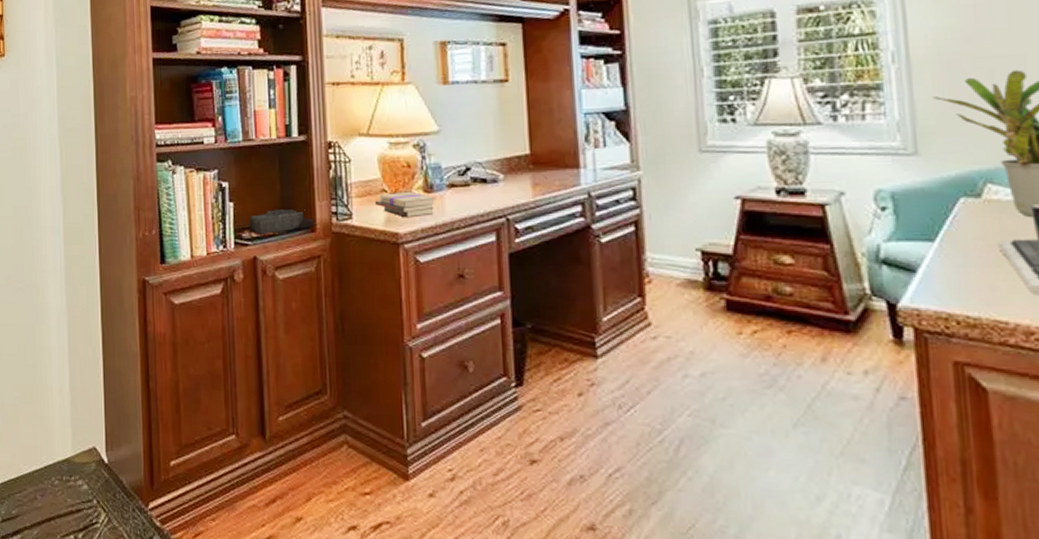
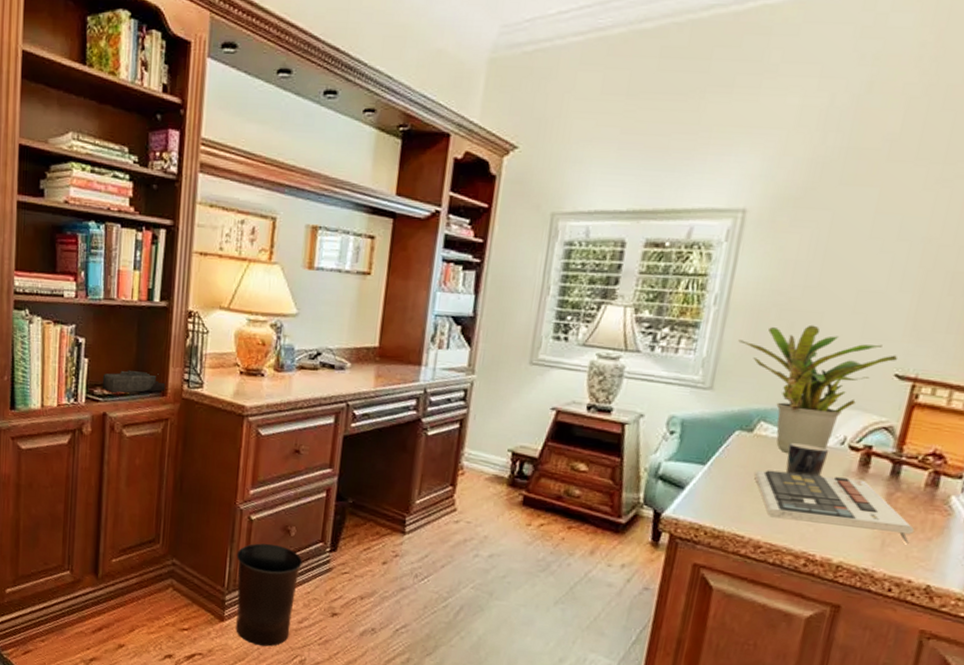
books: present [374,191,435,218] -> none [226,367,284,394]
waste bin: none [412,383,487,507] -> present [236,543,303,646]

